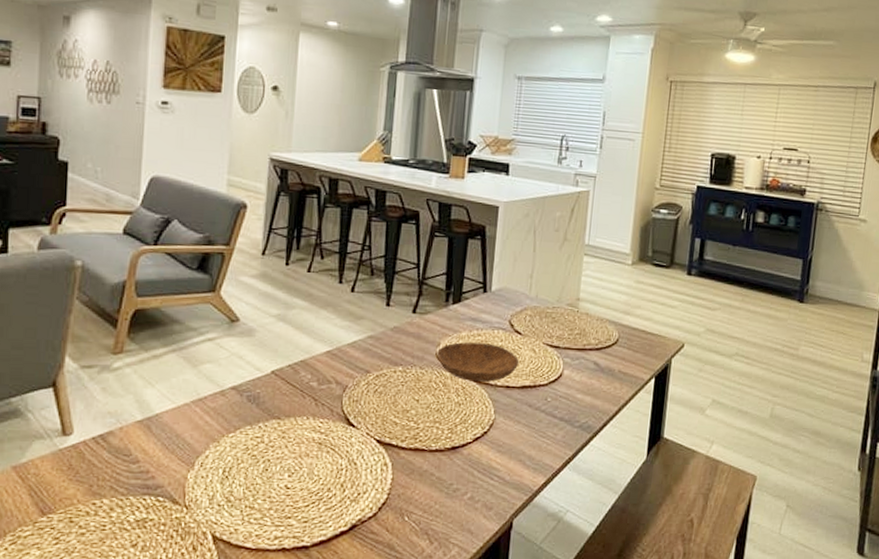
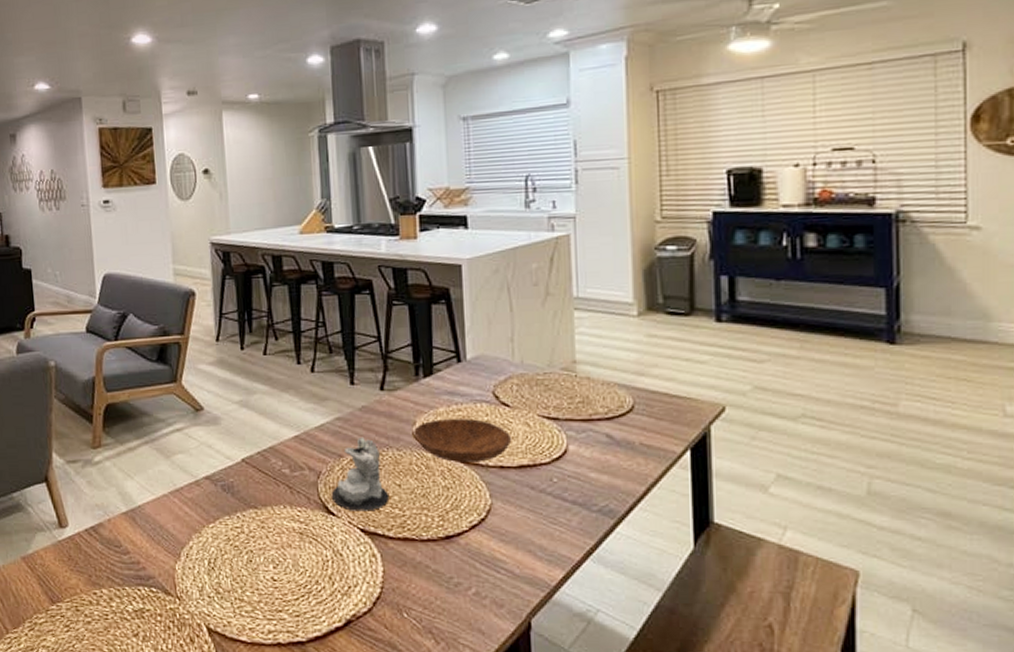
candle: none [353,356,408,424] -> present [331,438,390,511]

